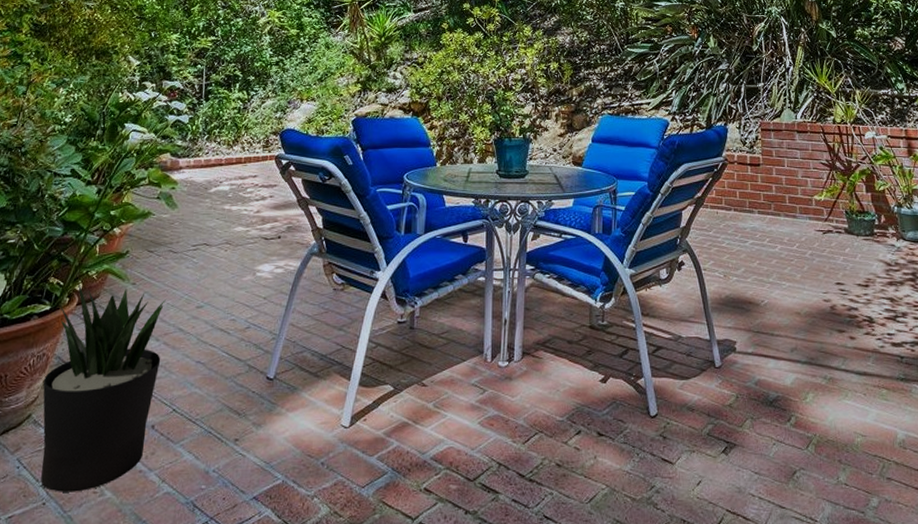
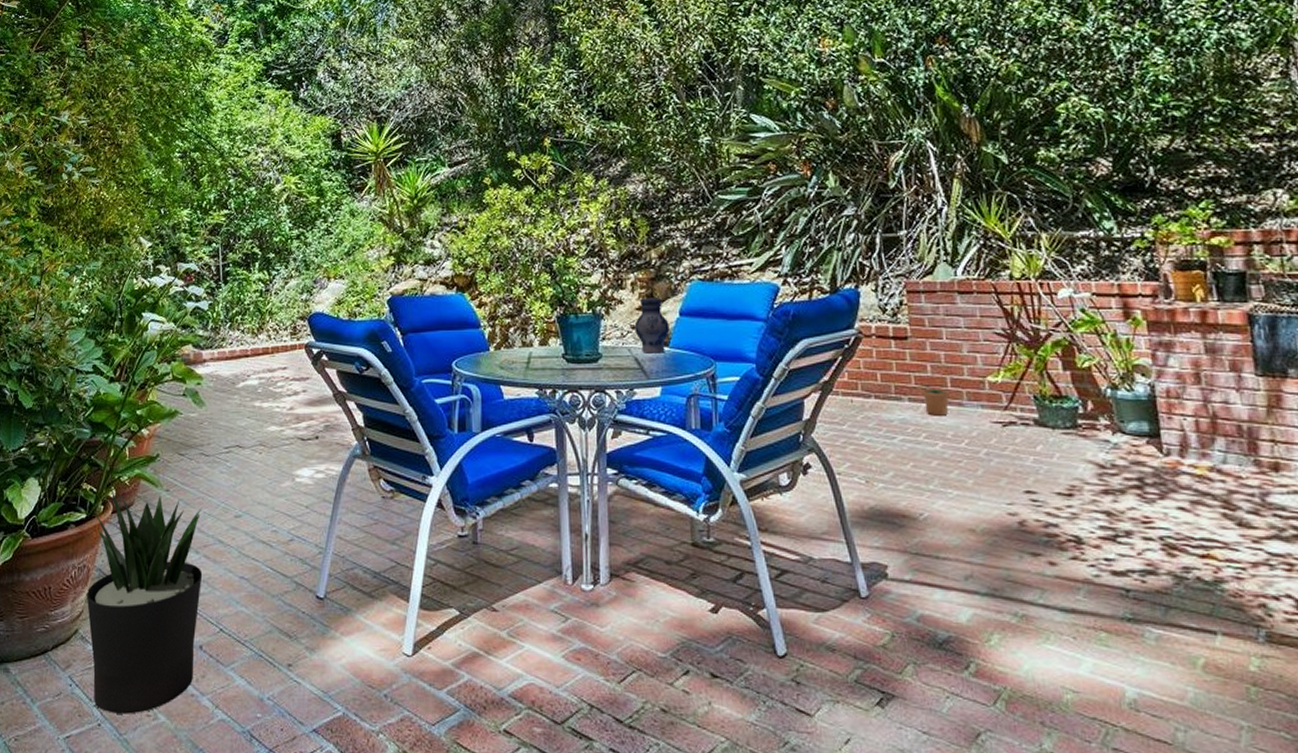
pitcher: none [556,127,583,172] -> present [634,297,670,353]
planter: none [768,204,787,225] -> present [922,388,950,416]

